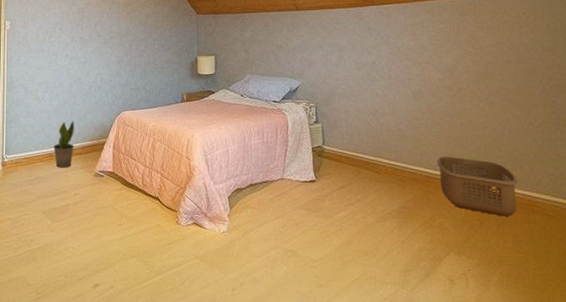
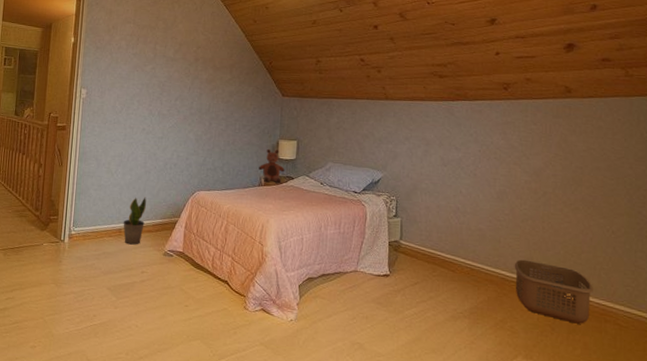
teddy bear: none [180,66,205,99] -> present [259,149,285,184]

